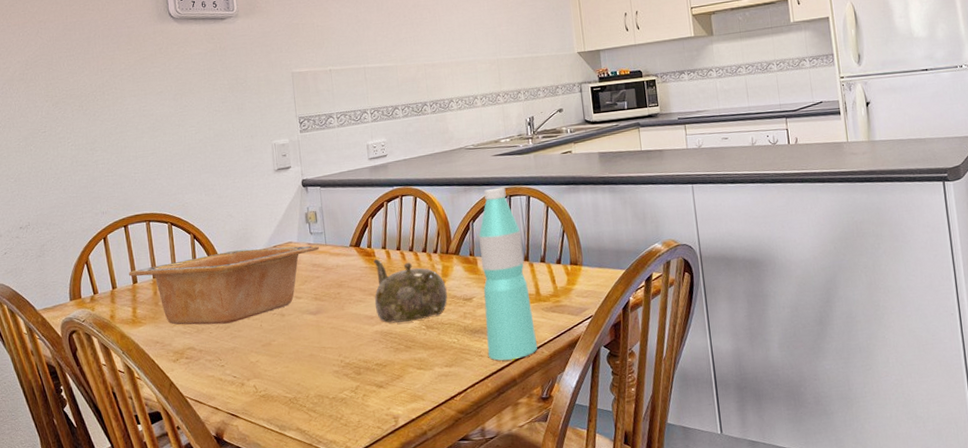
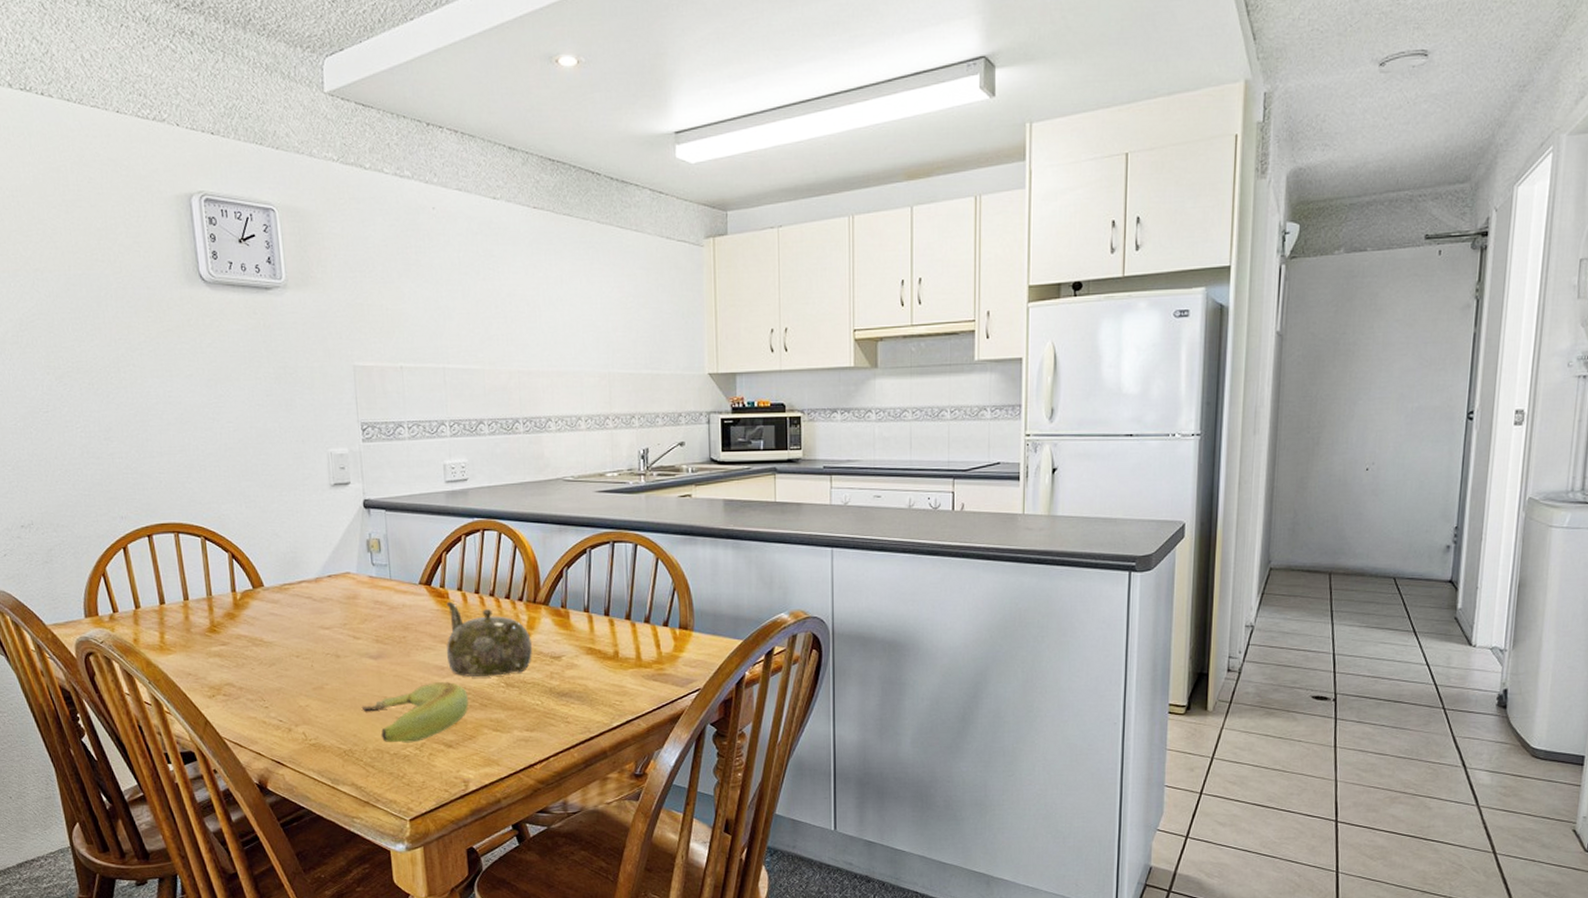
serving bowl: present [129,245,320,325] -> none [155,576,383,660]
banana: none [303,329,395,389] -> present [361,682,468,743]
water bottle: present [479,187,537,361] -> none [573,530,633,730]

